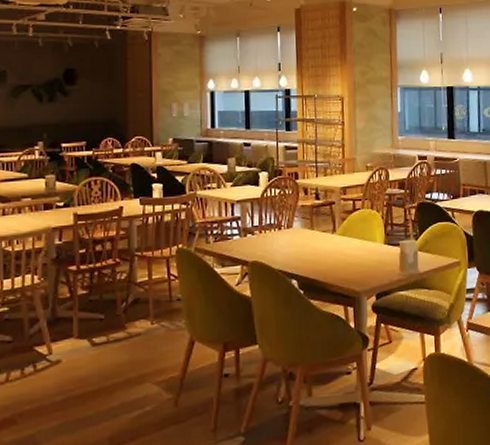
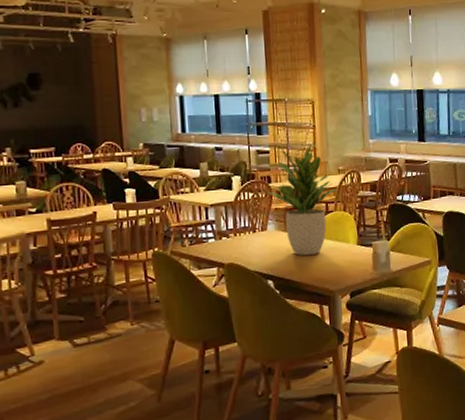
potted plant: none [295,140,366,254] -> present [268,144,338,256]

